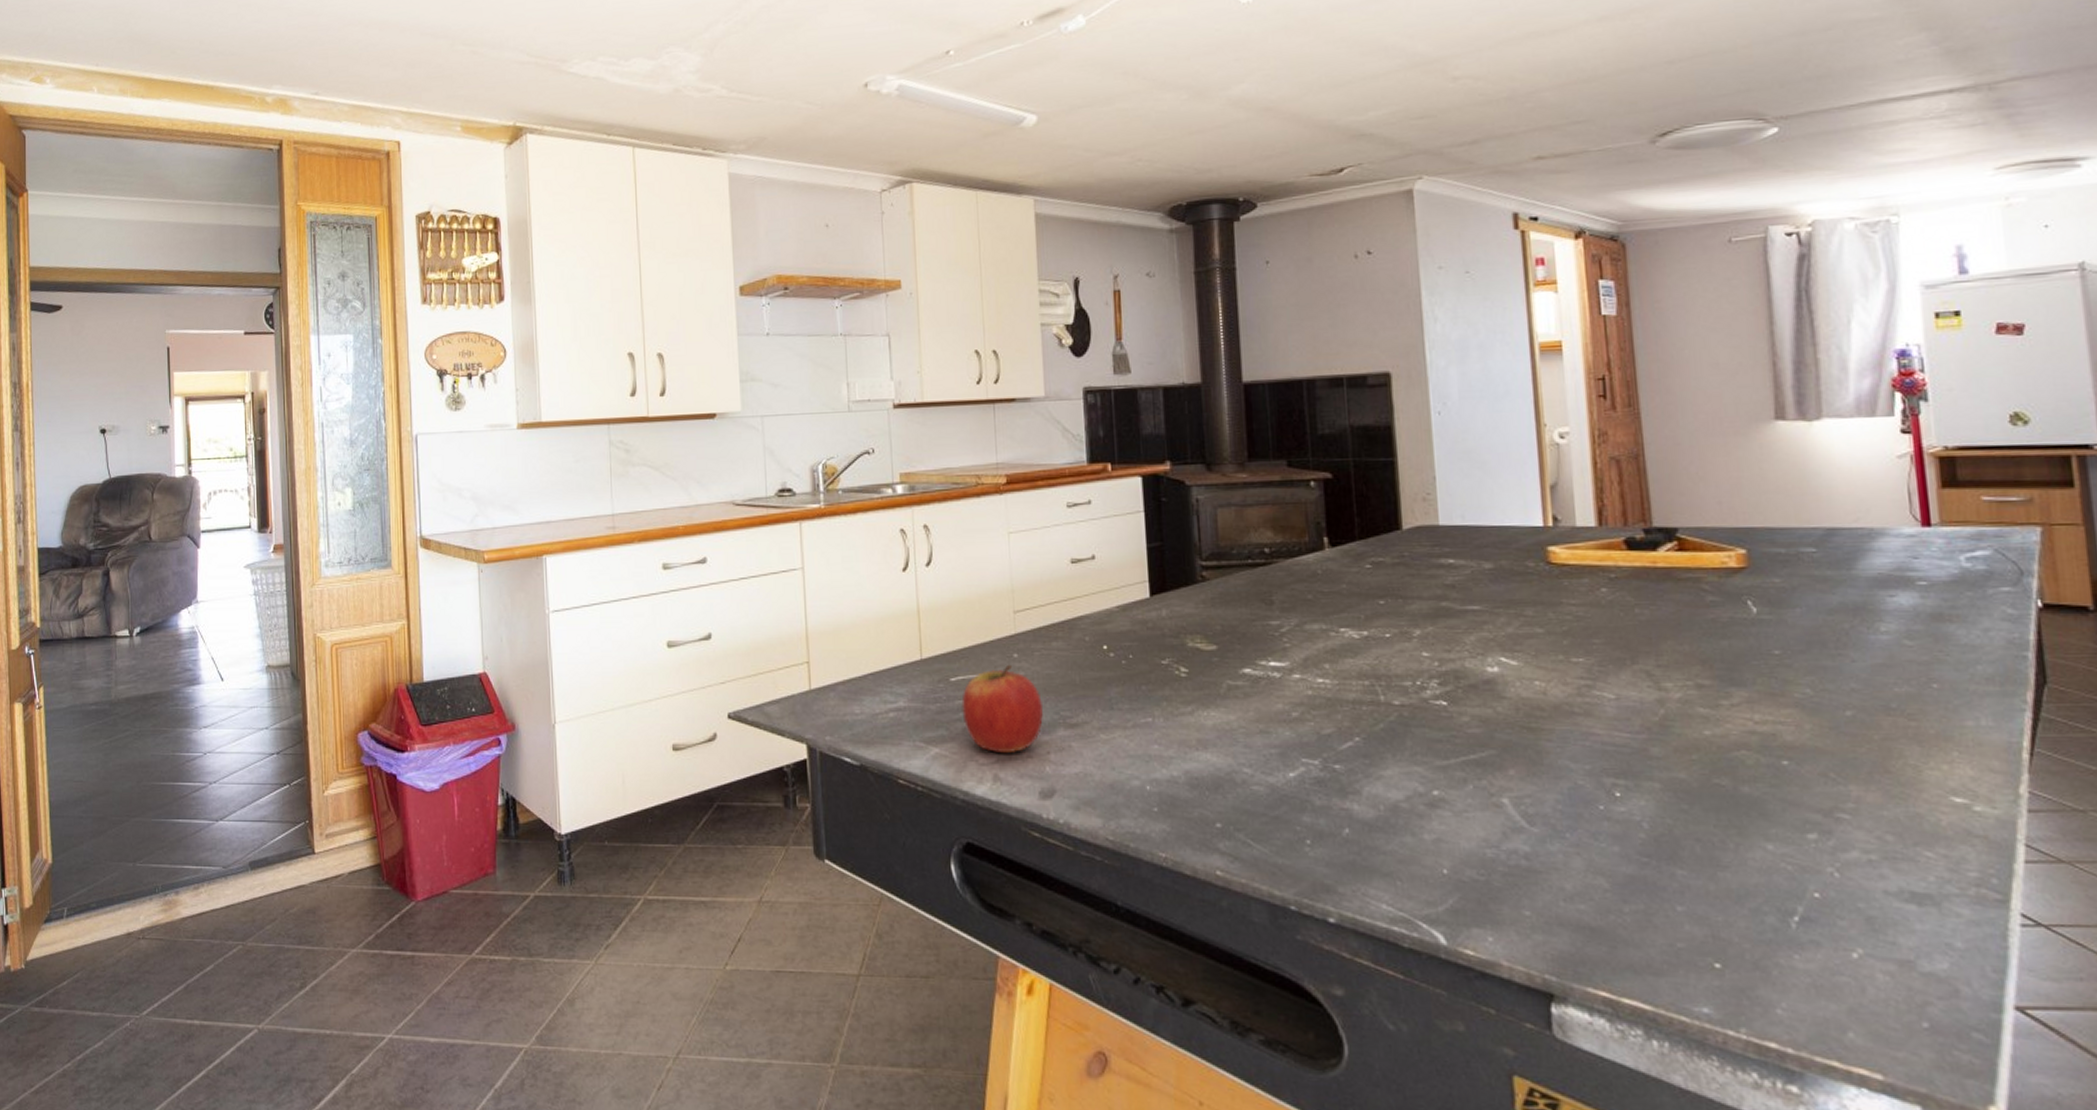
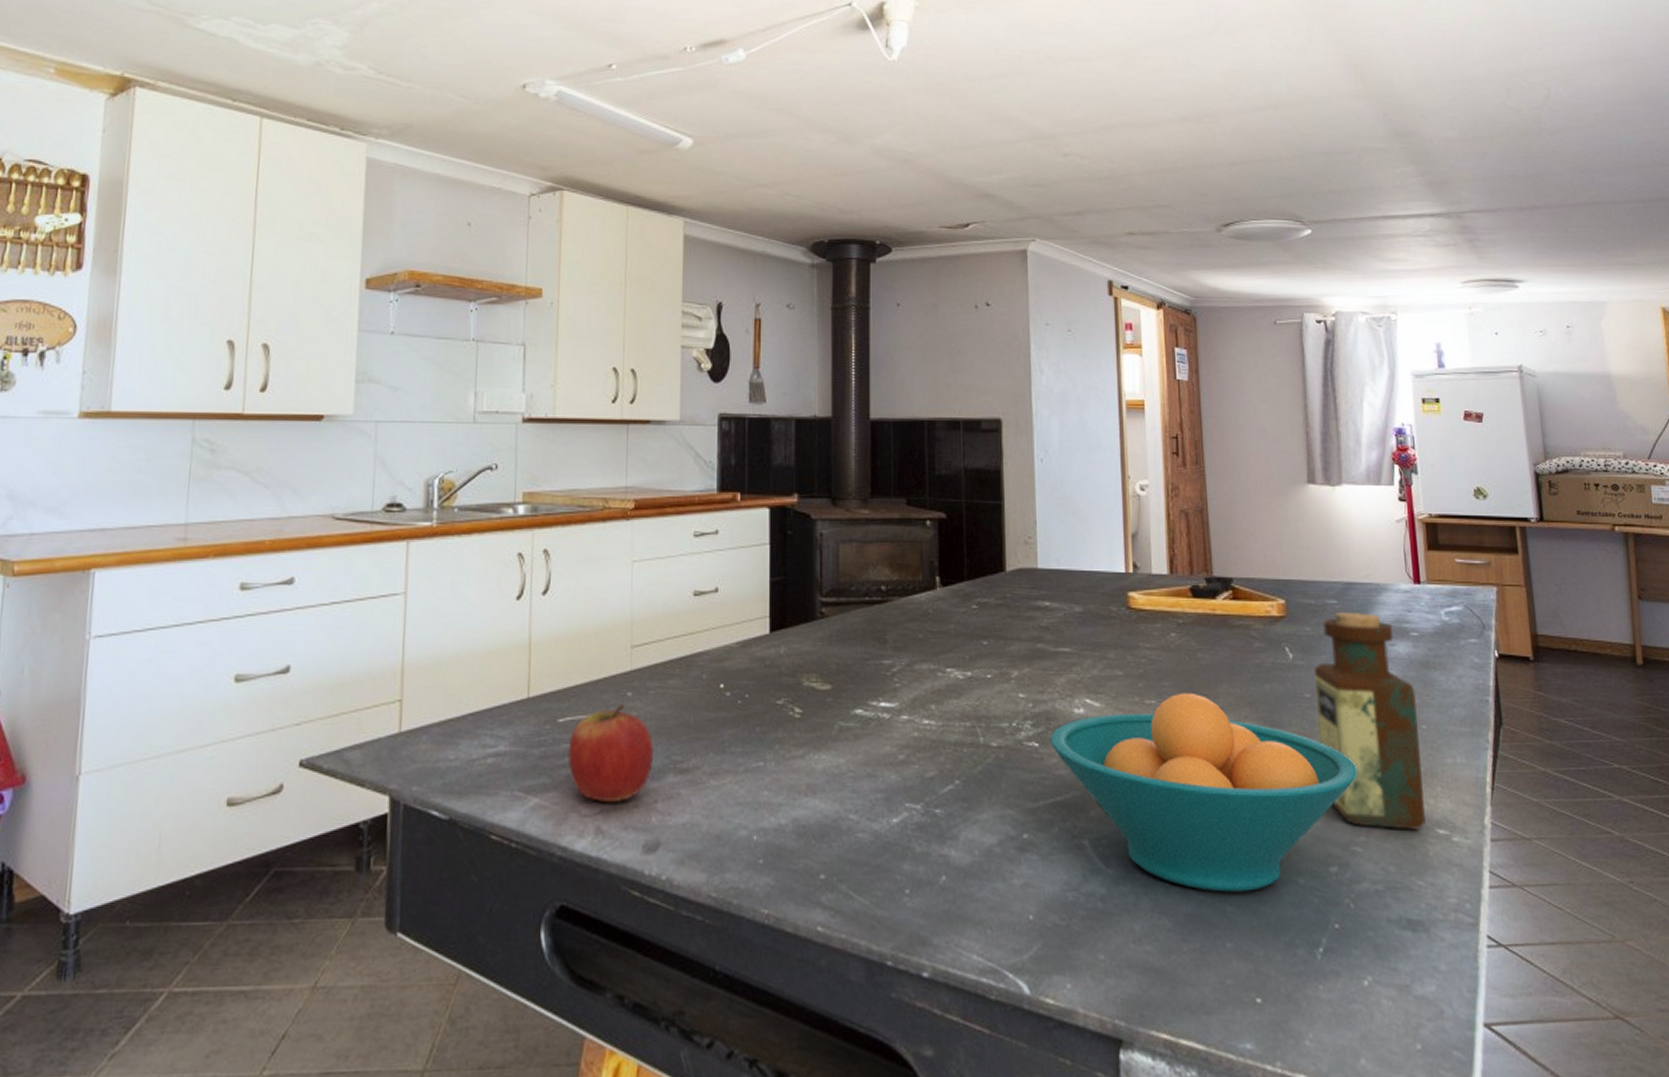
fruit bowl: none [1459,650,1845,856] -> present [1049,692,1359,892]
bottle: none [1785,561,1936,798] -> present [1314,613,1425,830]

